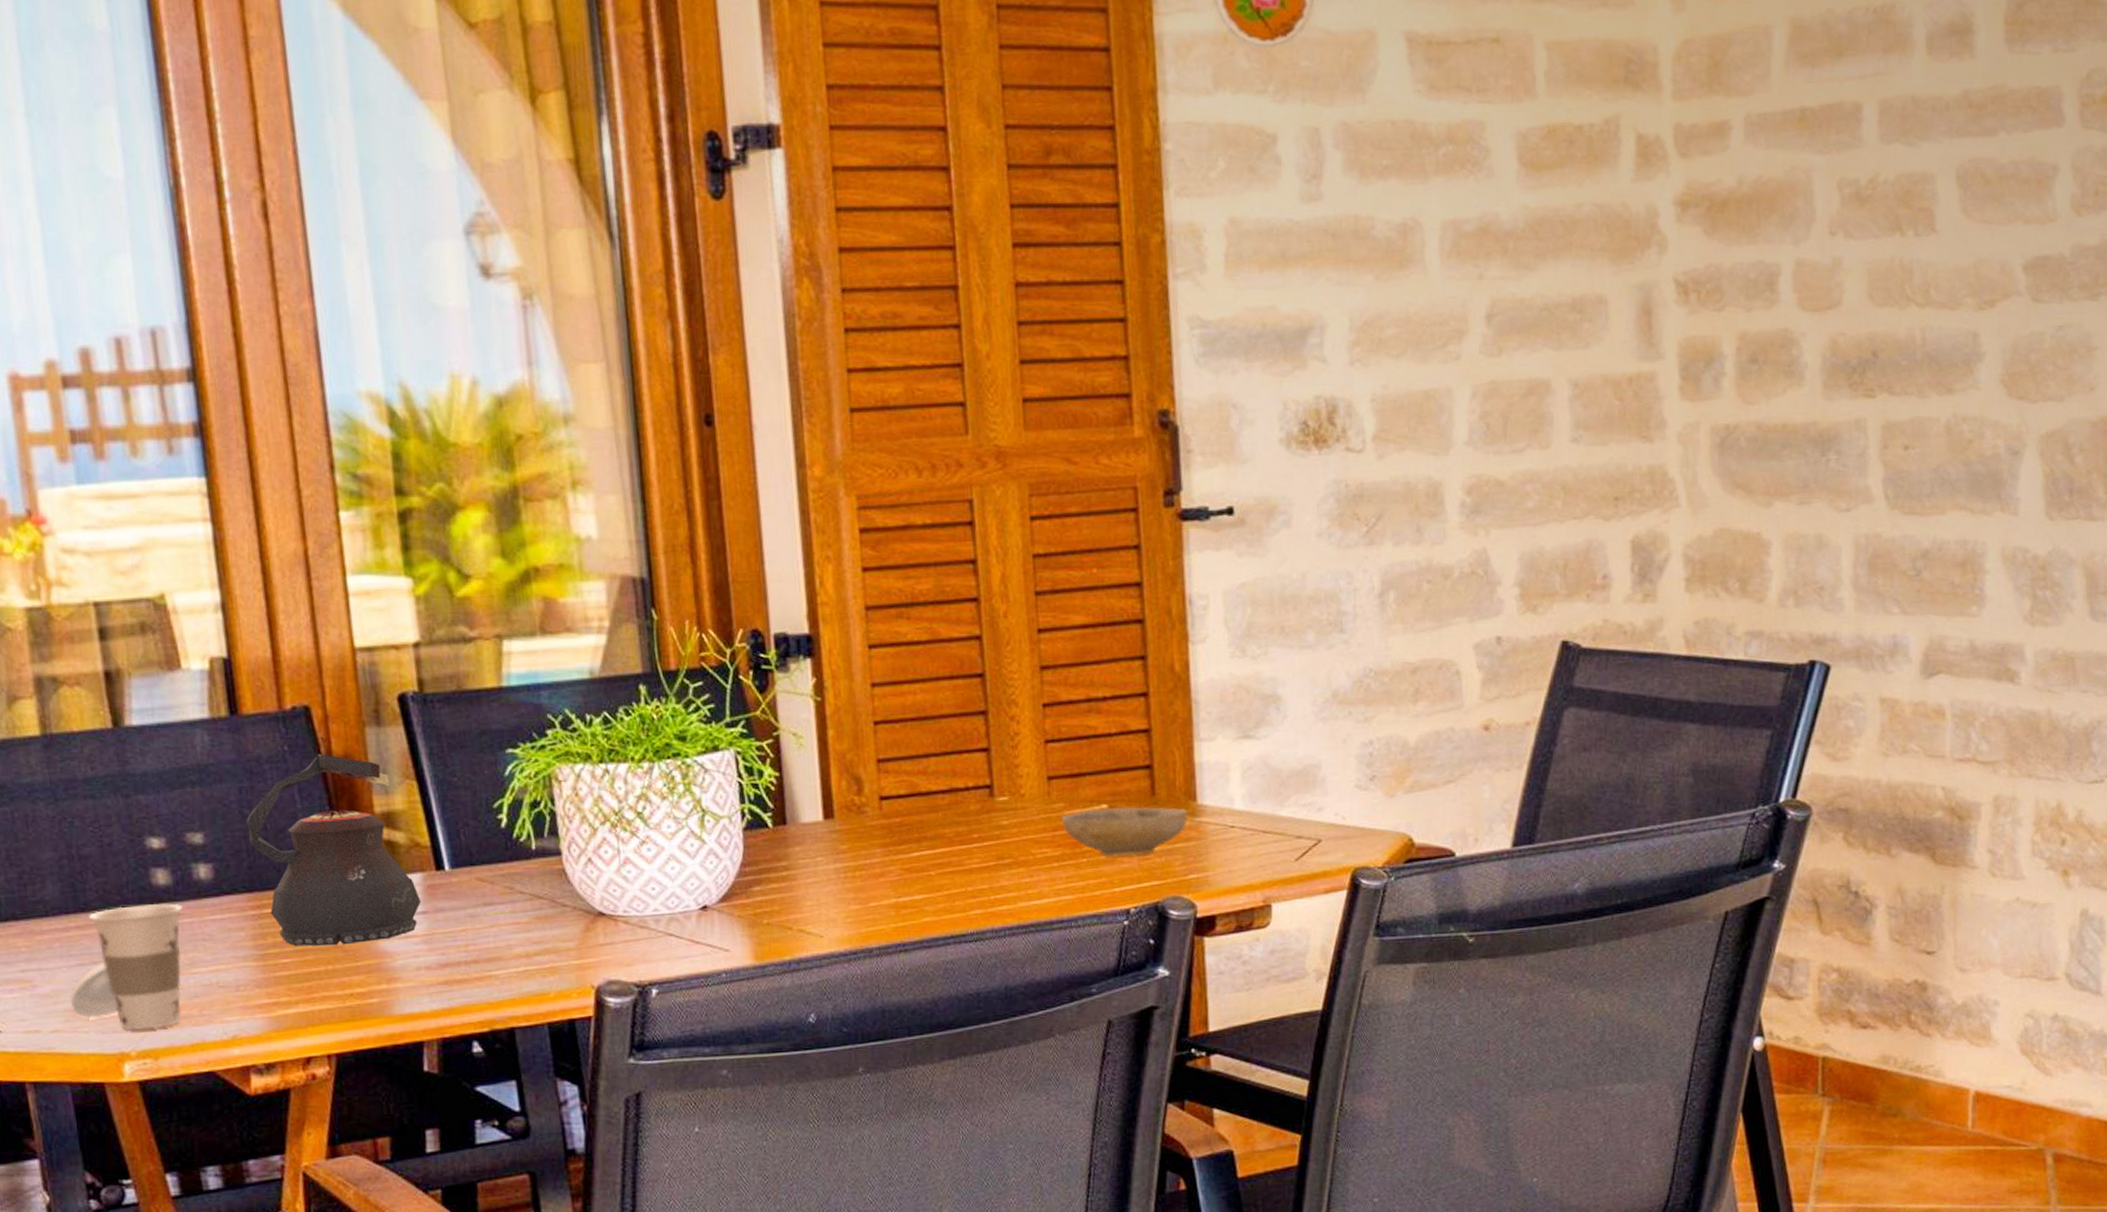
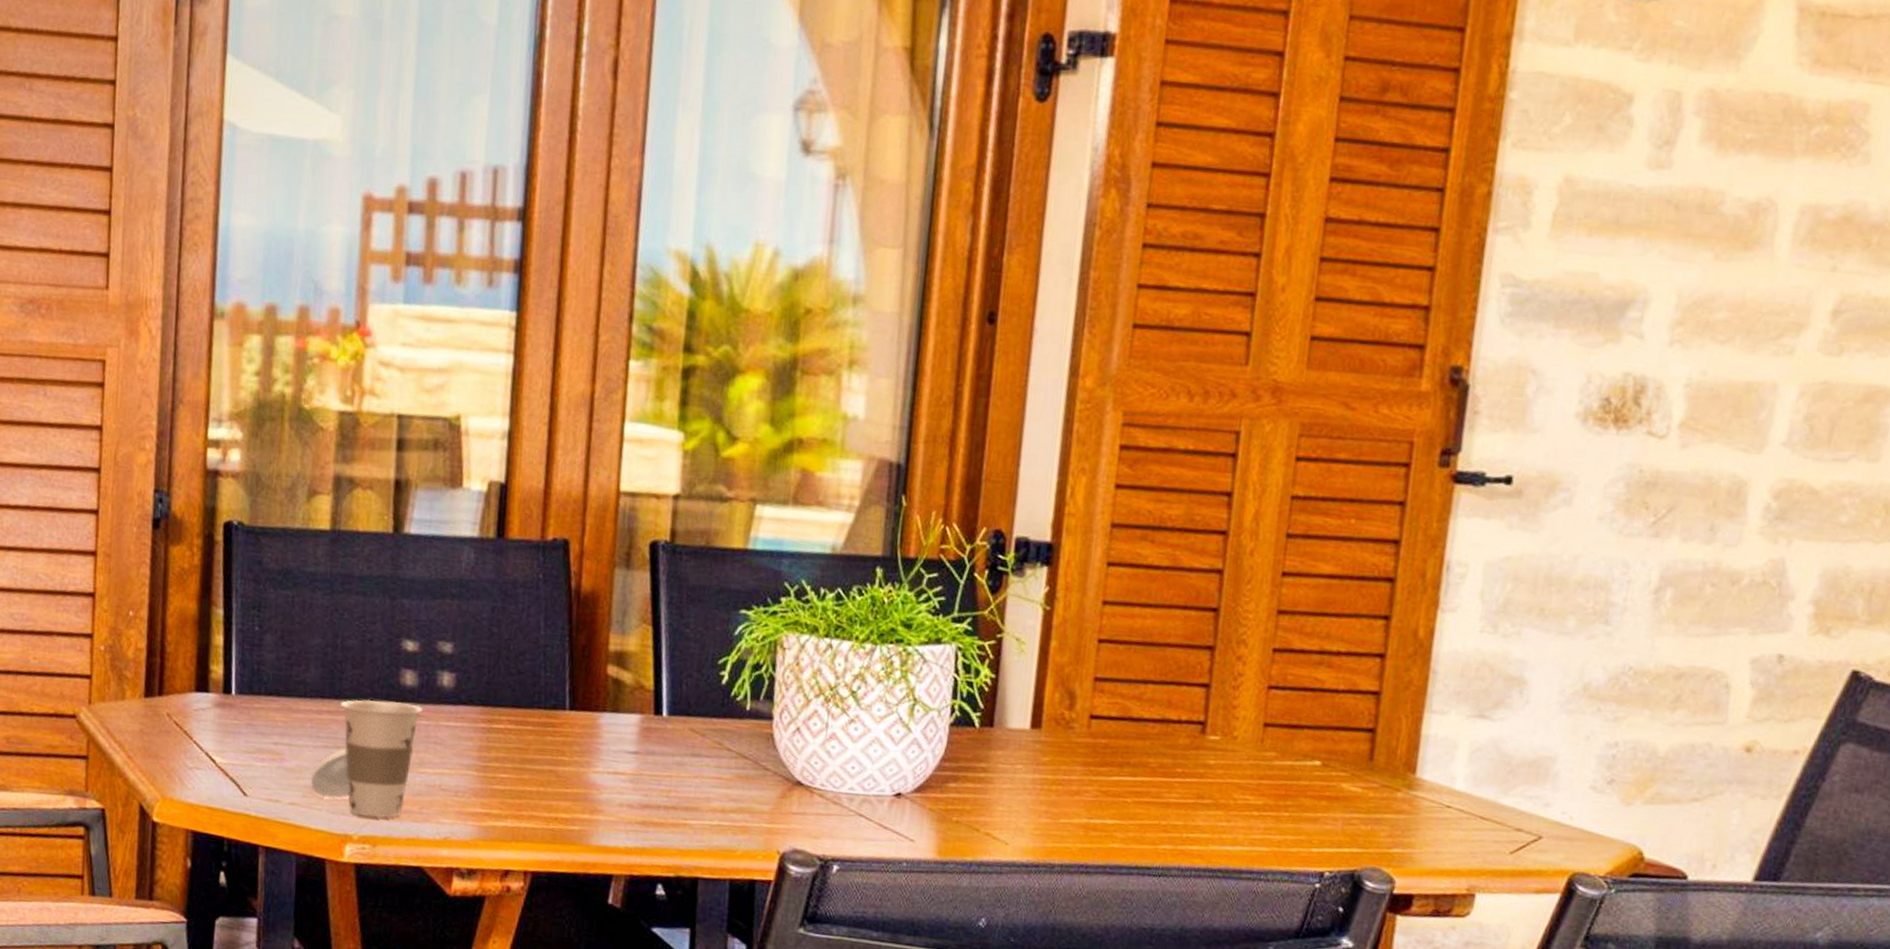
teapot: present [246,753,421,947] -> none [492,586,635,772]
ceramic bowl: present [1061,806,1187,856] -> none [1270,763,1404,820]

